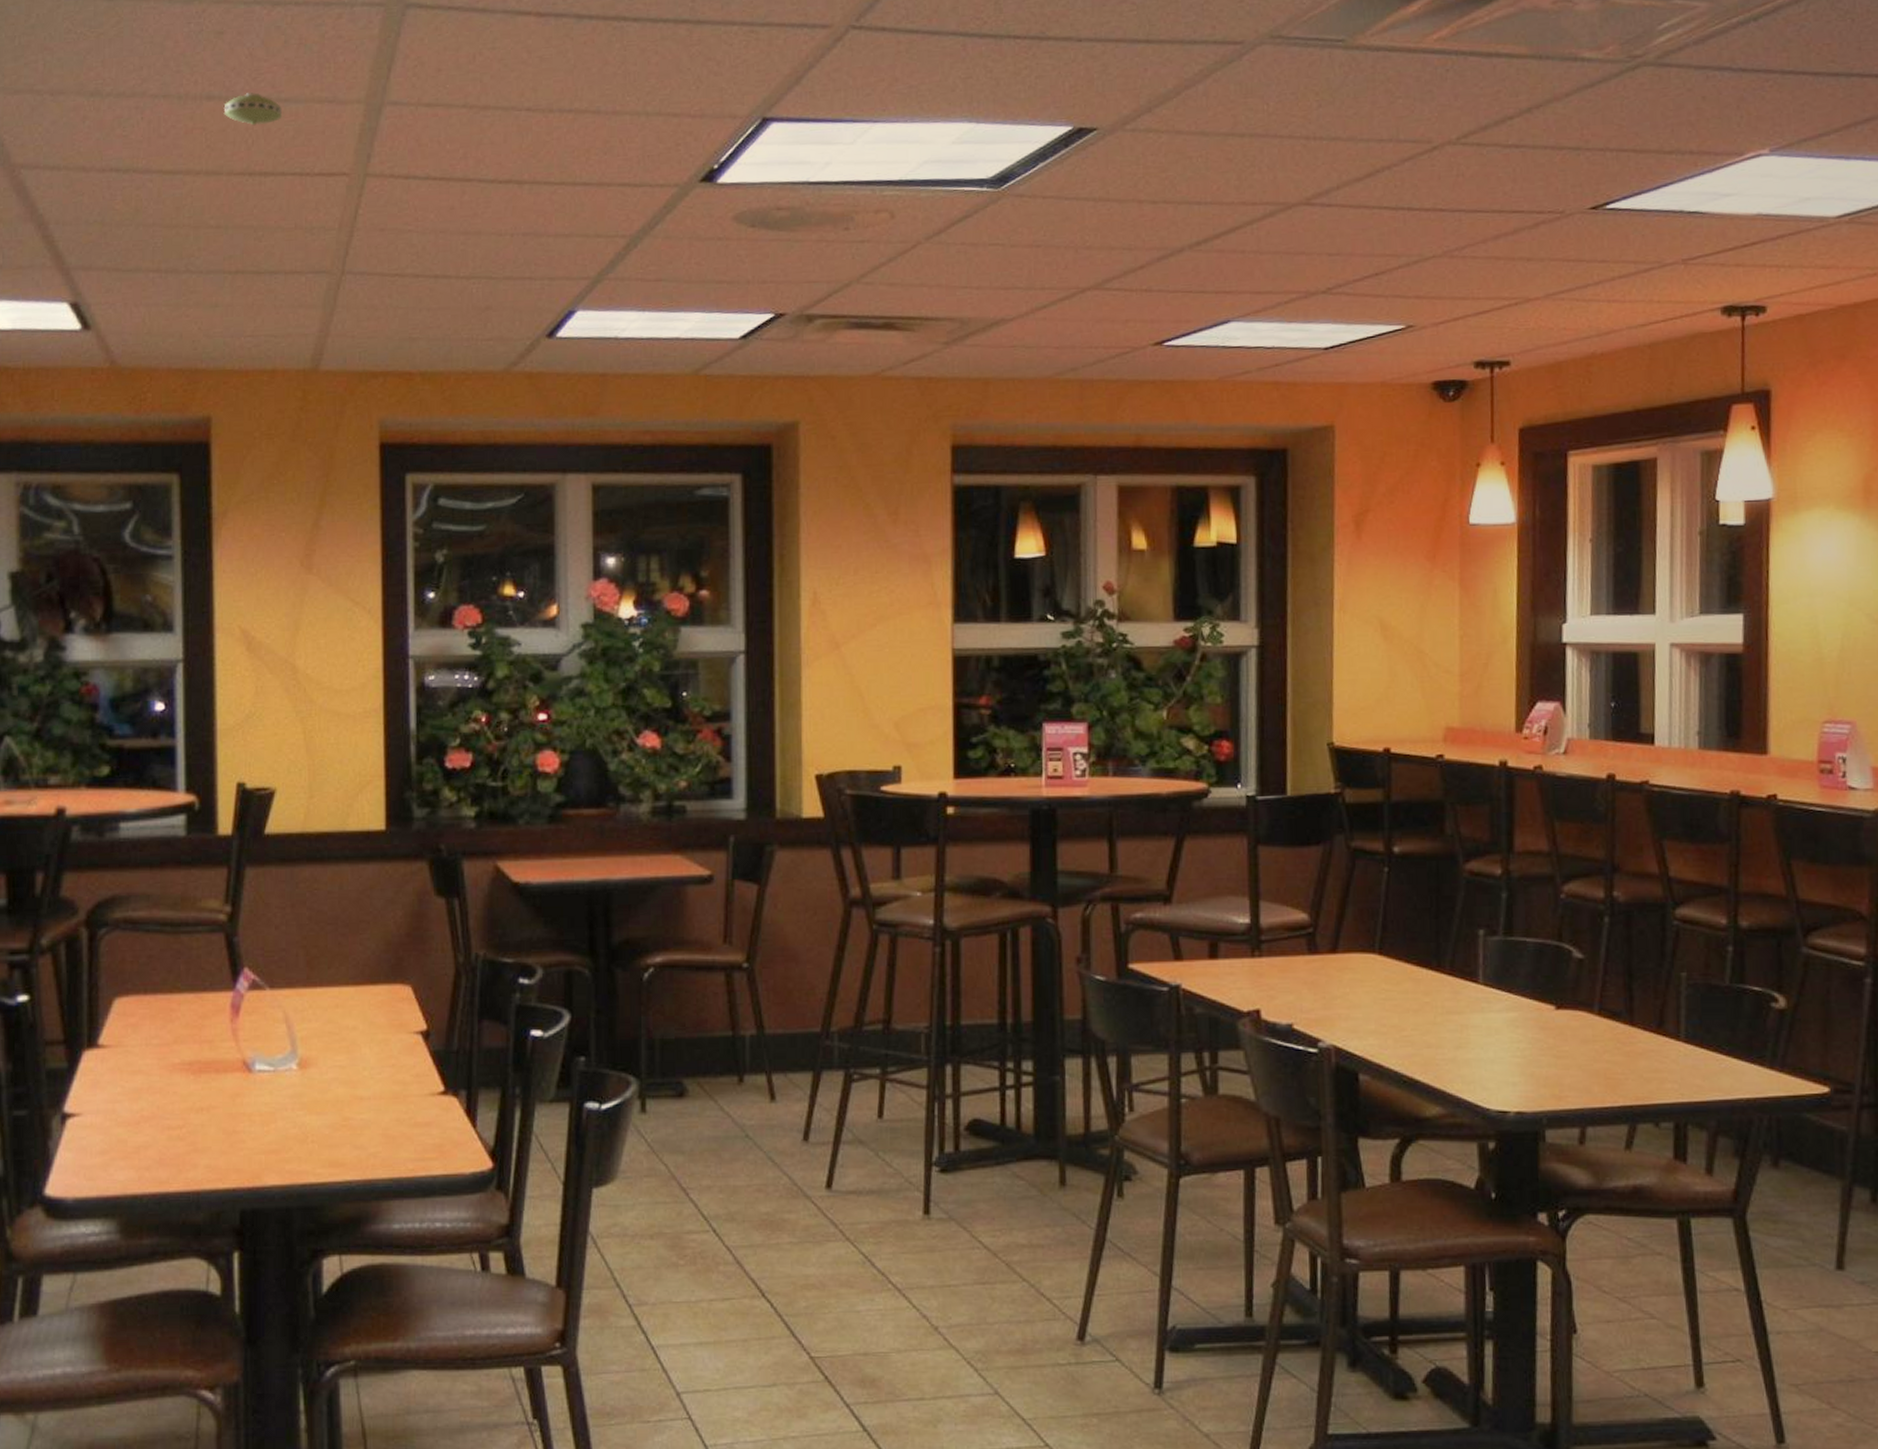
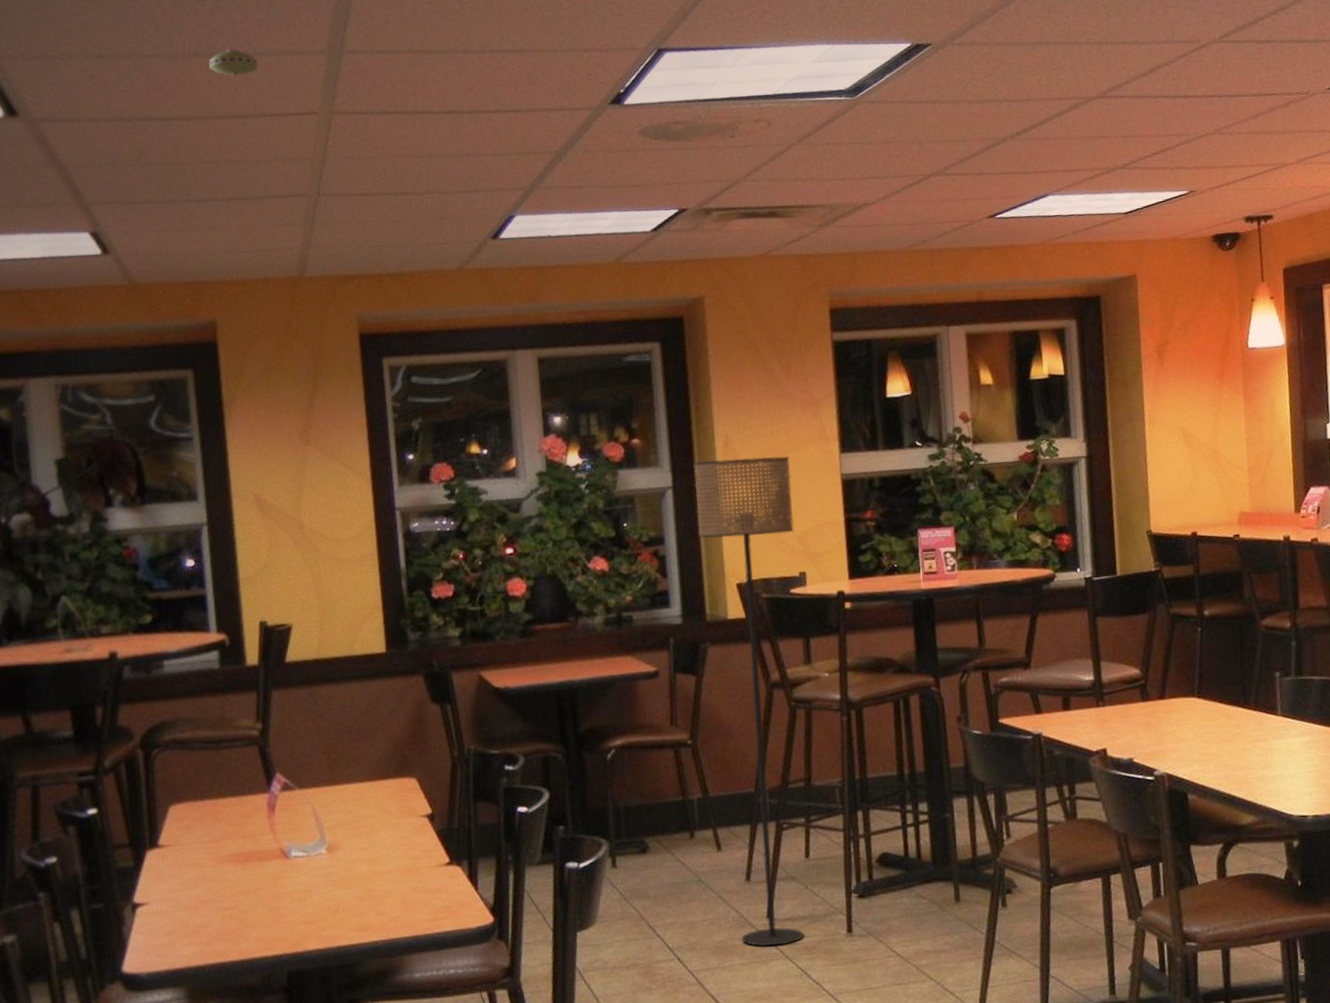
floor lamp: none [772,621,891,1224] -> present [694,455,804,947]

